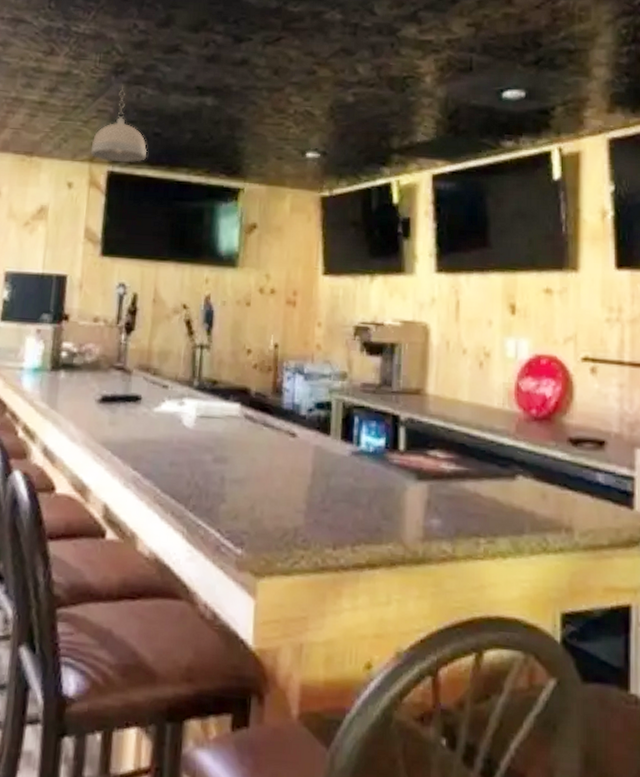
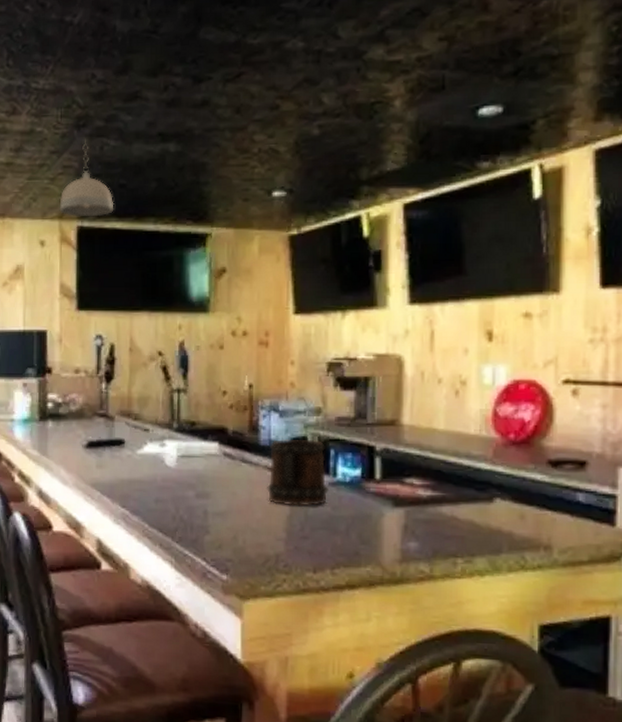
beer mug: none [287,403,353,476] -> present [266,438,330,507]

